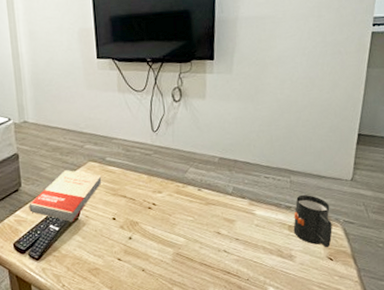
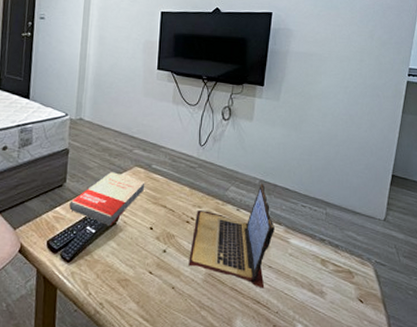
laptop: none [155,161,239,260] -> present [188,184,275,289]
mug: present [293,194,332,248] -> none [326,228,364,289]

